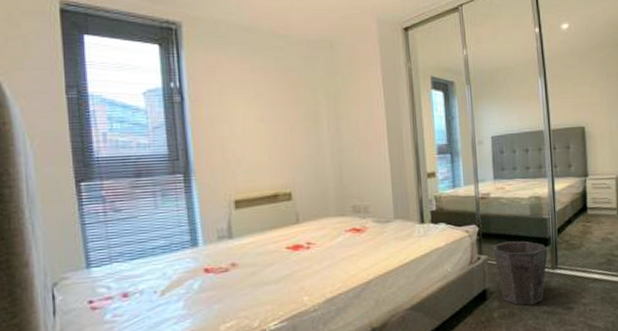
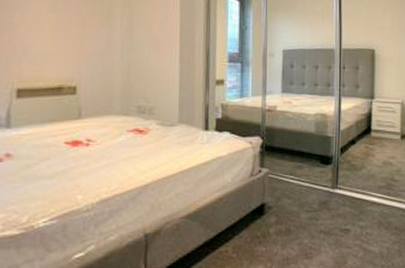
waste bin: present [492,241,547,305] -> none [274,157,329,223]

